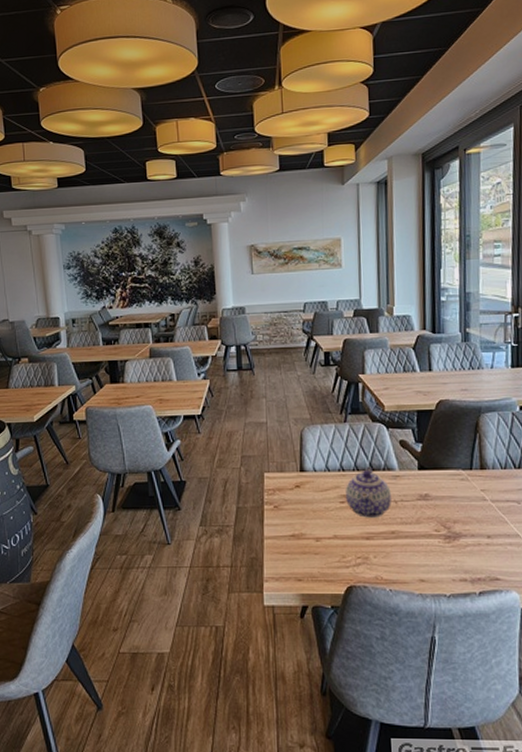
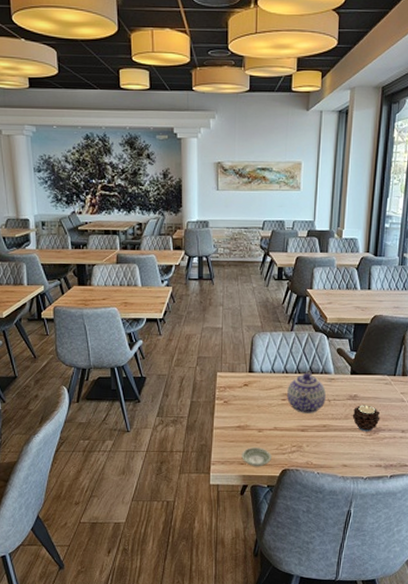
saucer: none [298,560,333,584] -> present [242,447,271,467]
candle: none [425,506,459,538] -> present [352,405,380,432]

